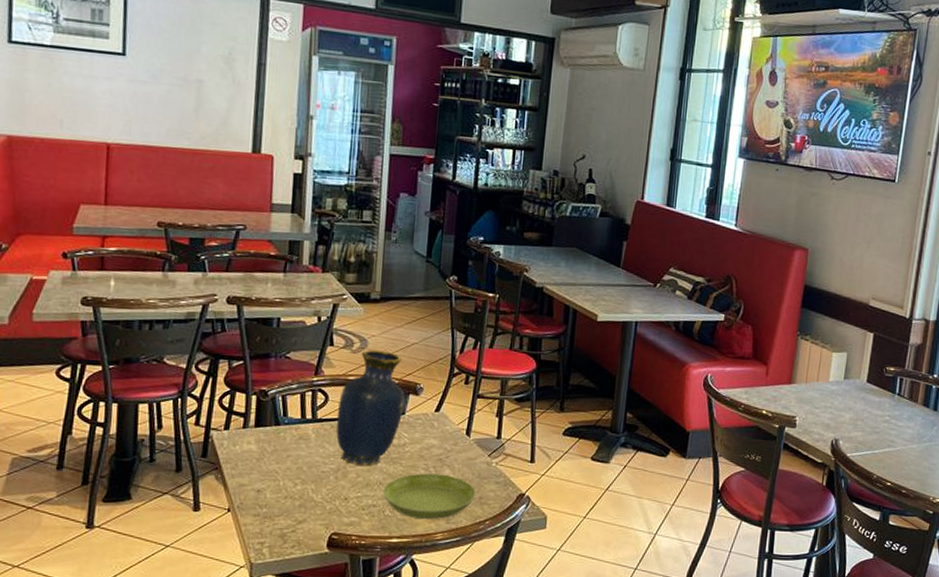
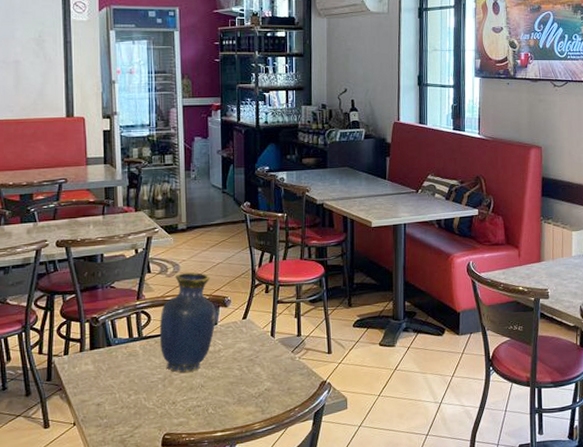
saucer: present [383,473,476,520] -> none [206,372,284,413]

